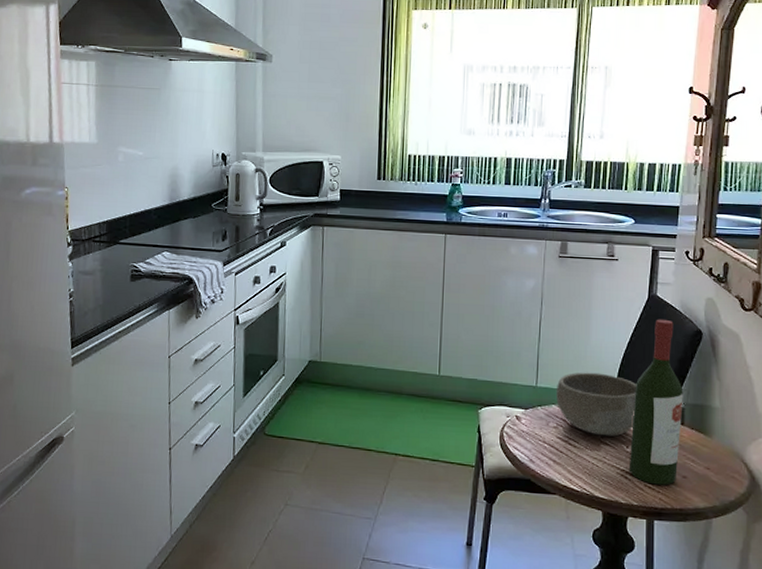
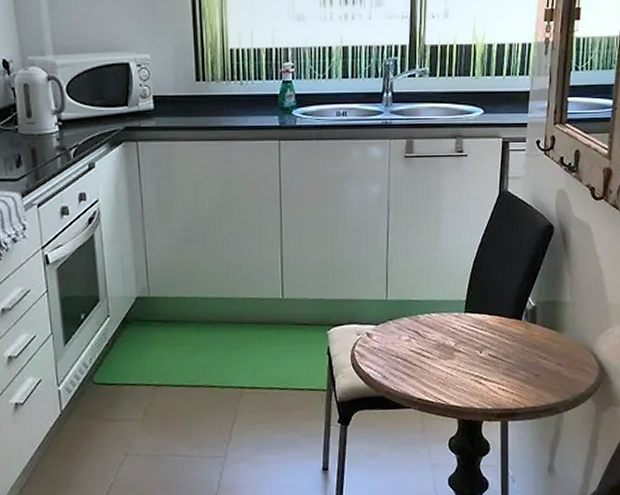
bowl: present [555,372,637,437] -> none [407,279,489,344]
wine bottle: present [630,319,683,485] -> none [483,216,535,387]

